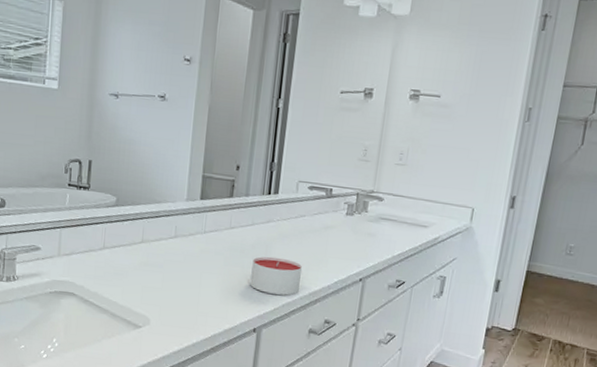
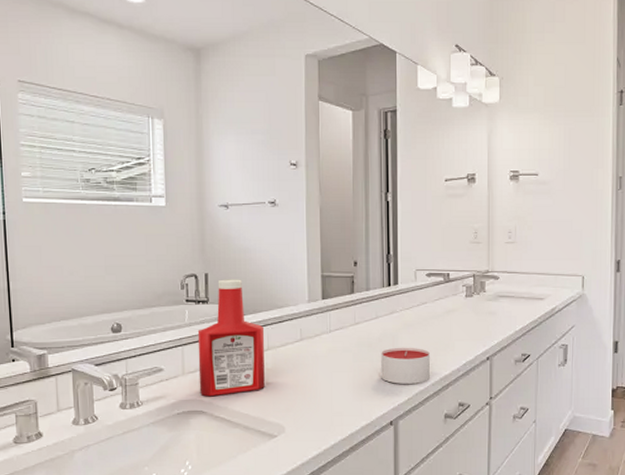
ketchup bottle: none [72,168,140,281] -> present [197,279,265,397]

